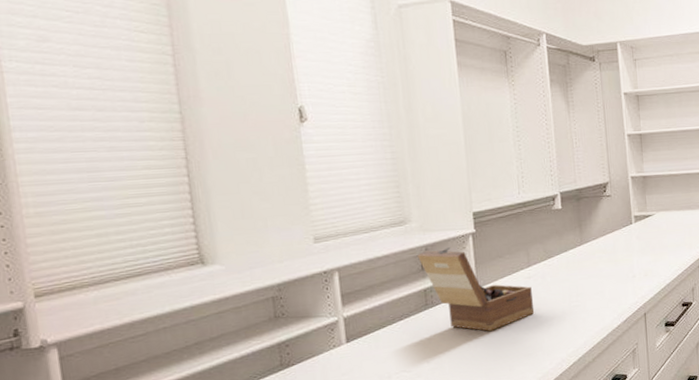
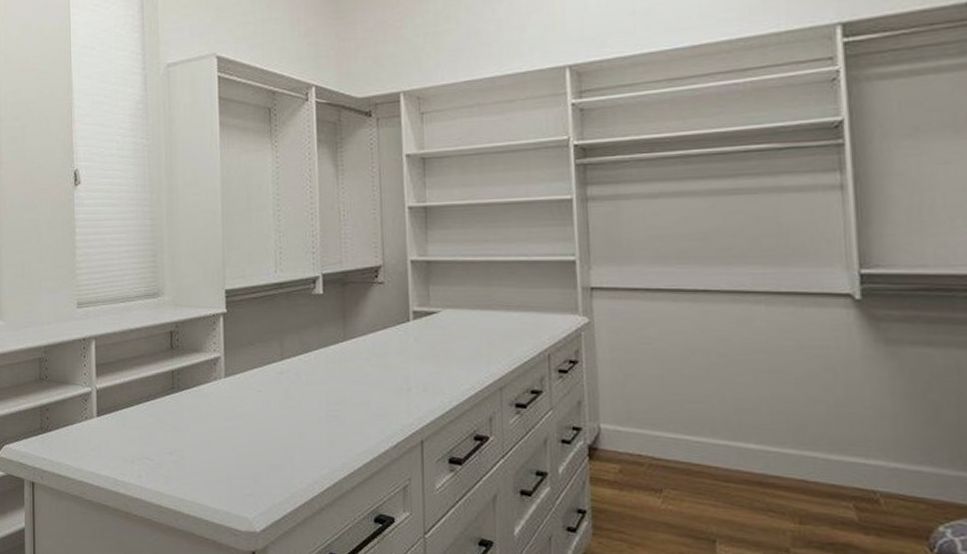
wooden box: present [418,247,535,331] -> none [168,327,286,430]

